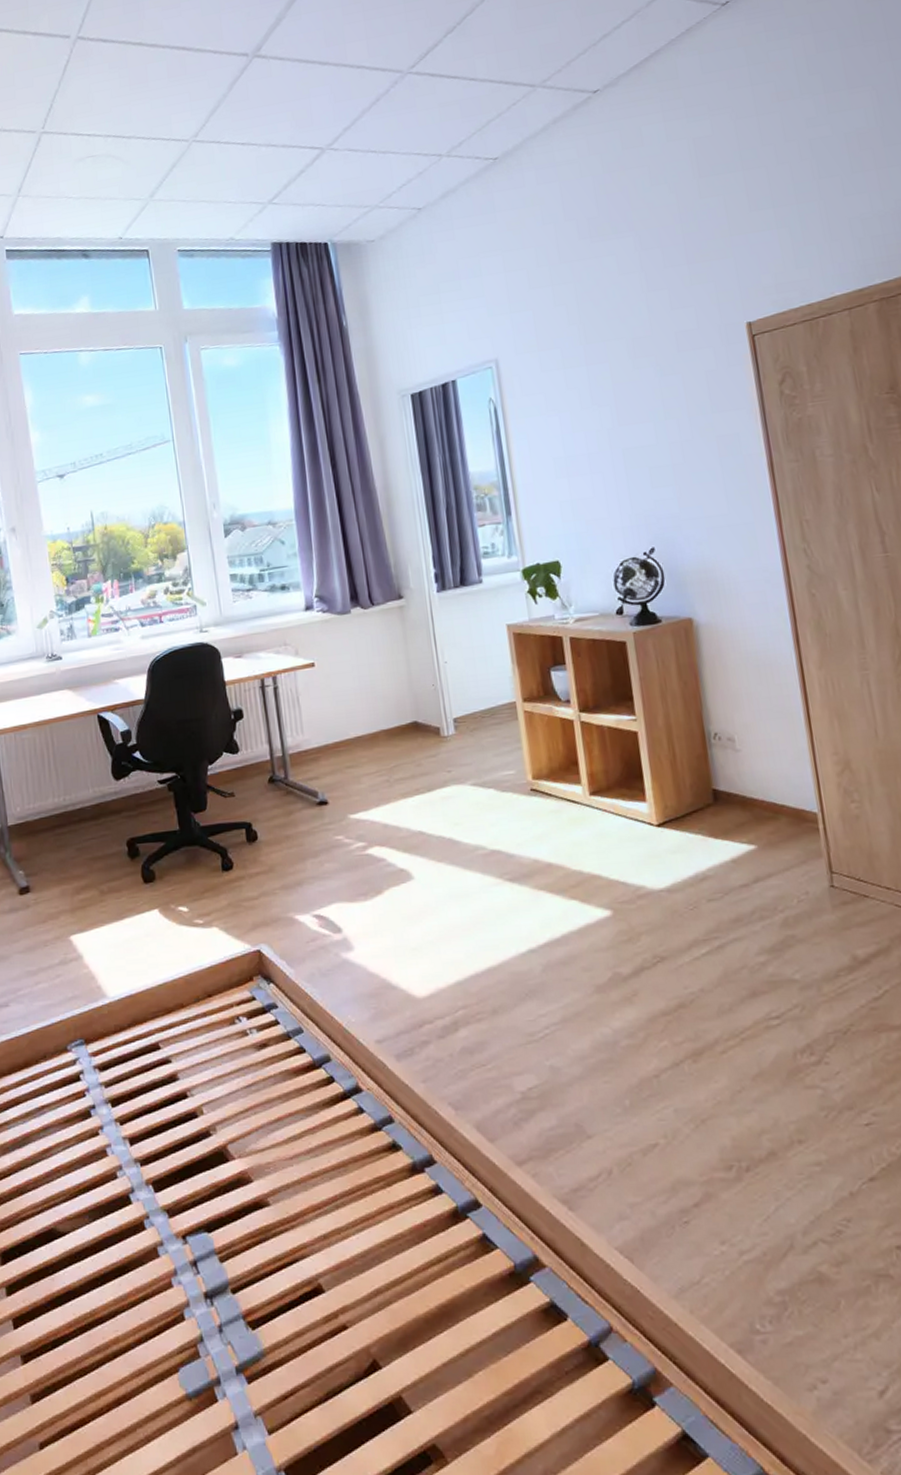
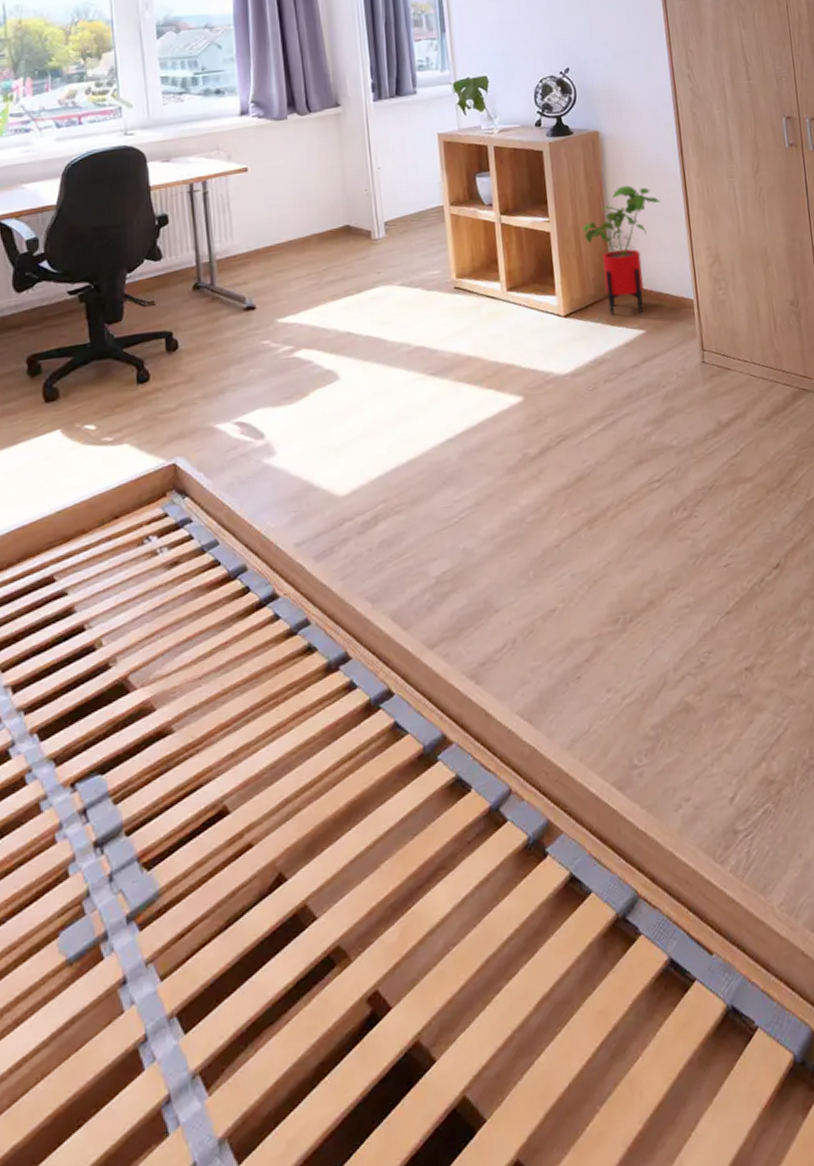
house plant: none [676,679,772,826] -> present [583,185,660,315]

